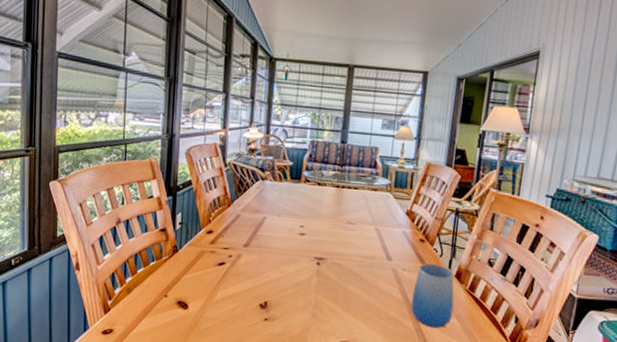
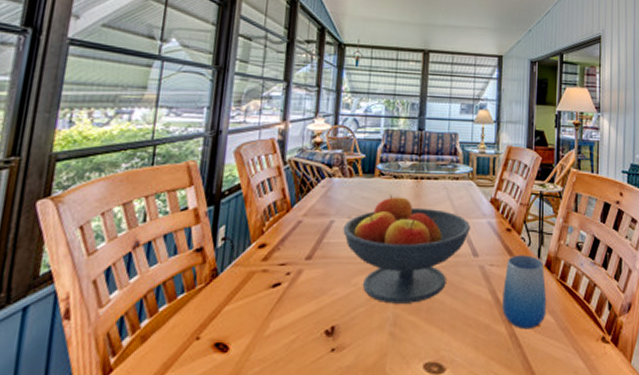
fruit bowl: none [273,200,386,293] -> present [343,195,470,304]

